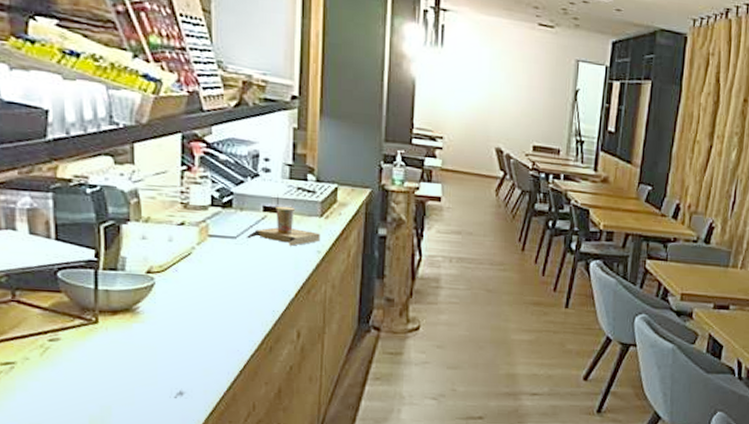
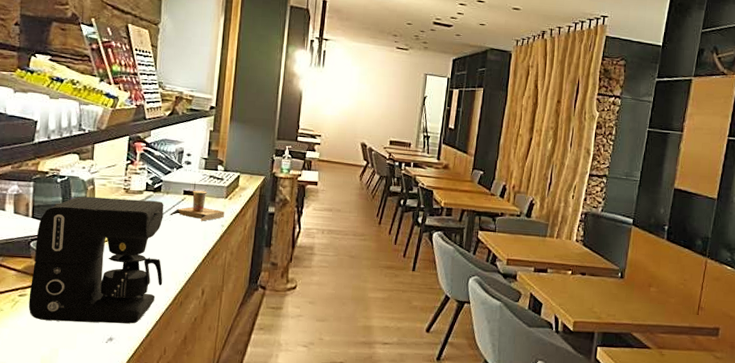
coffee maker: none [63,212,245,375] -> present [28,196,164,324]

